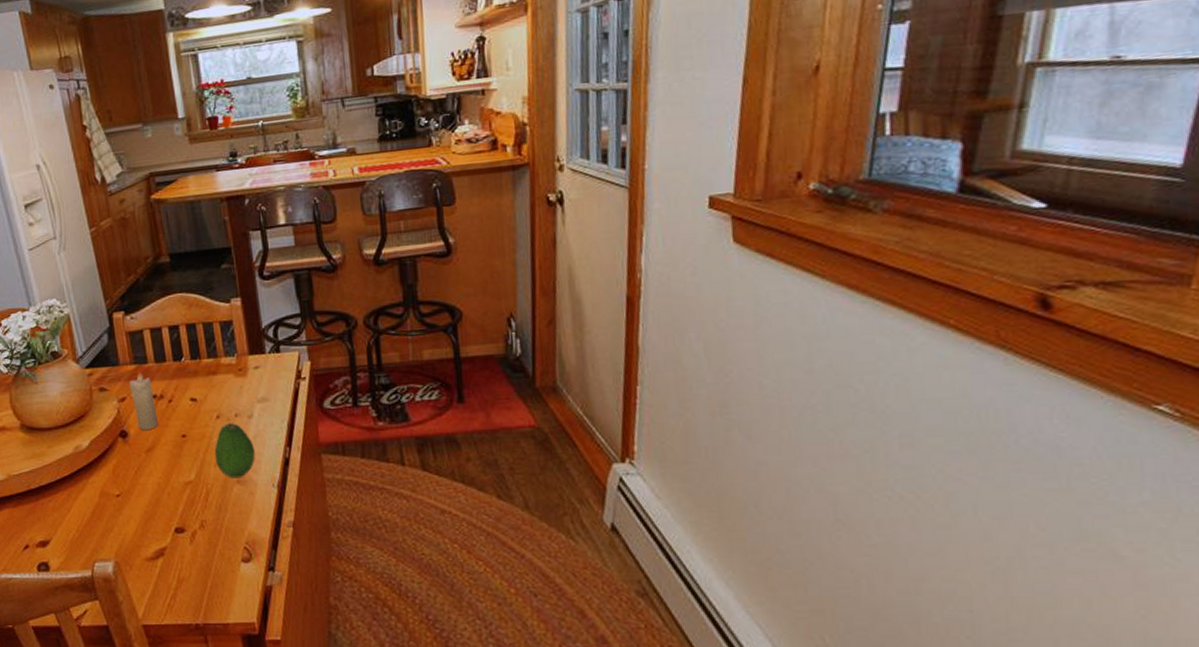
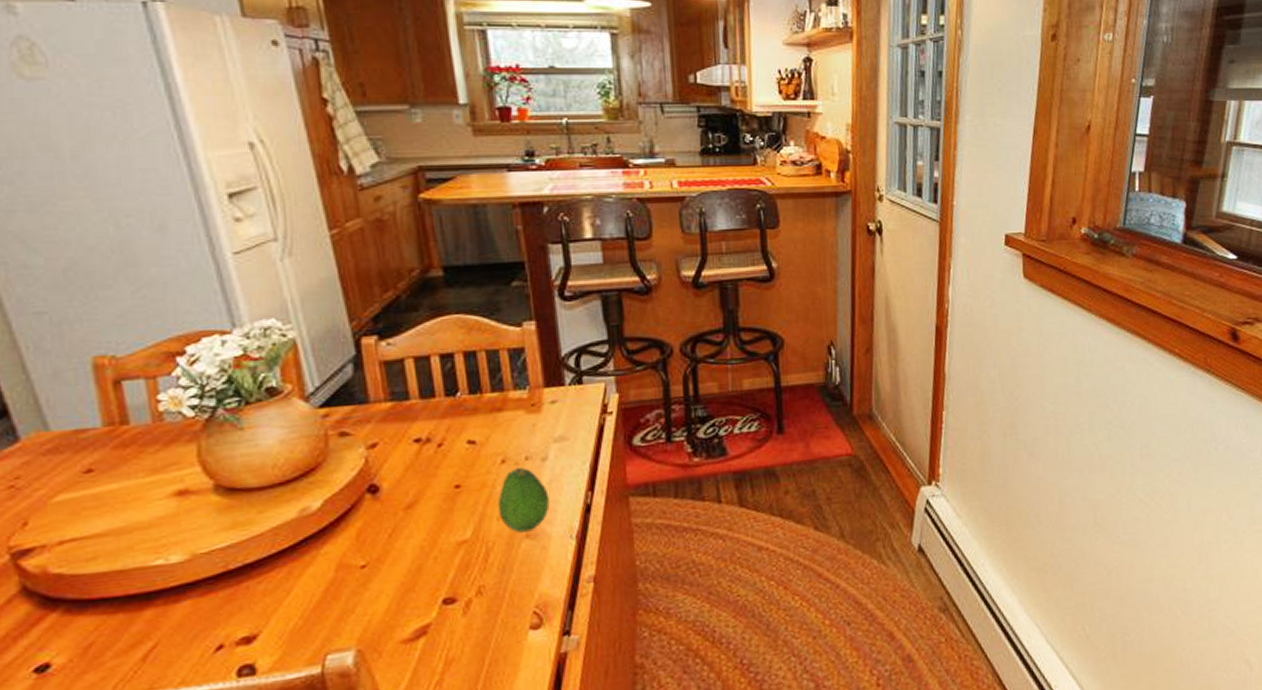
candle: present [129,369,158,430] -> none [382,407,422,482]

